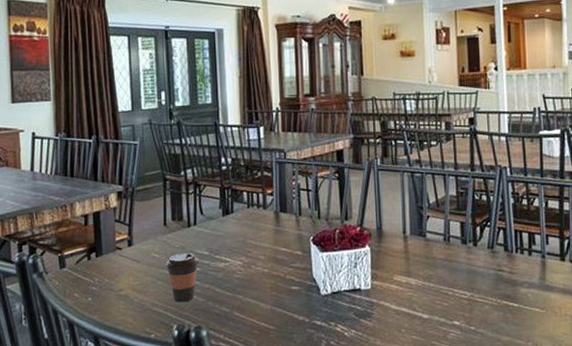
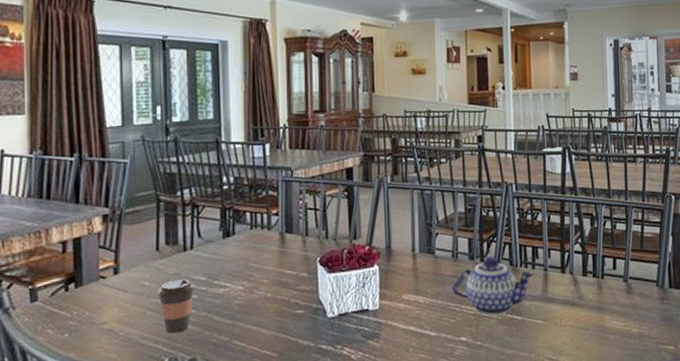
teapot: none [443,241,533,302] -> present [451,256,536,316]

